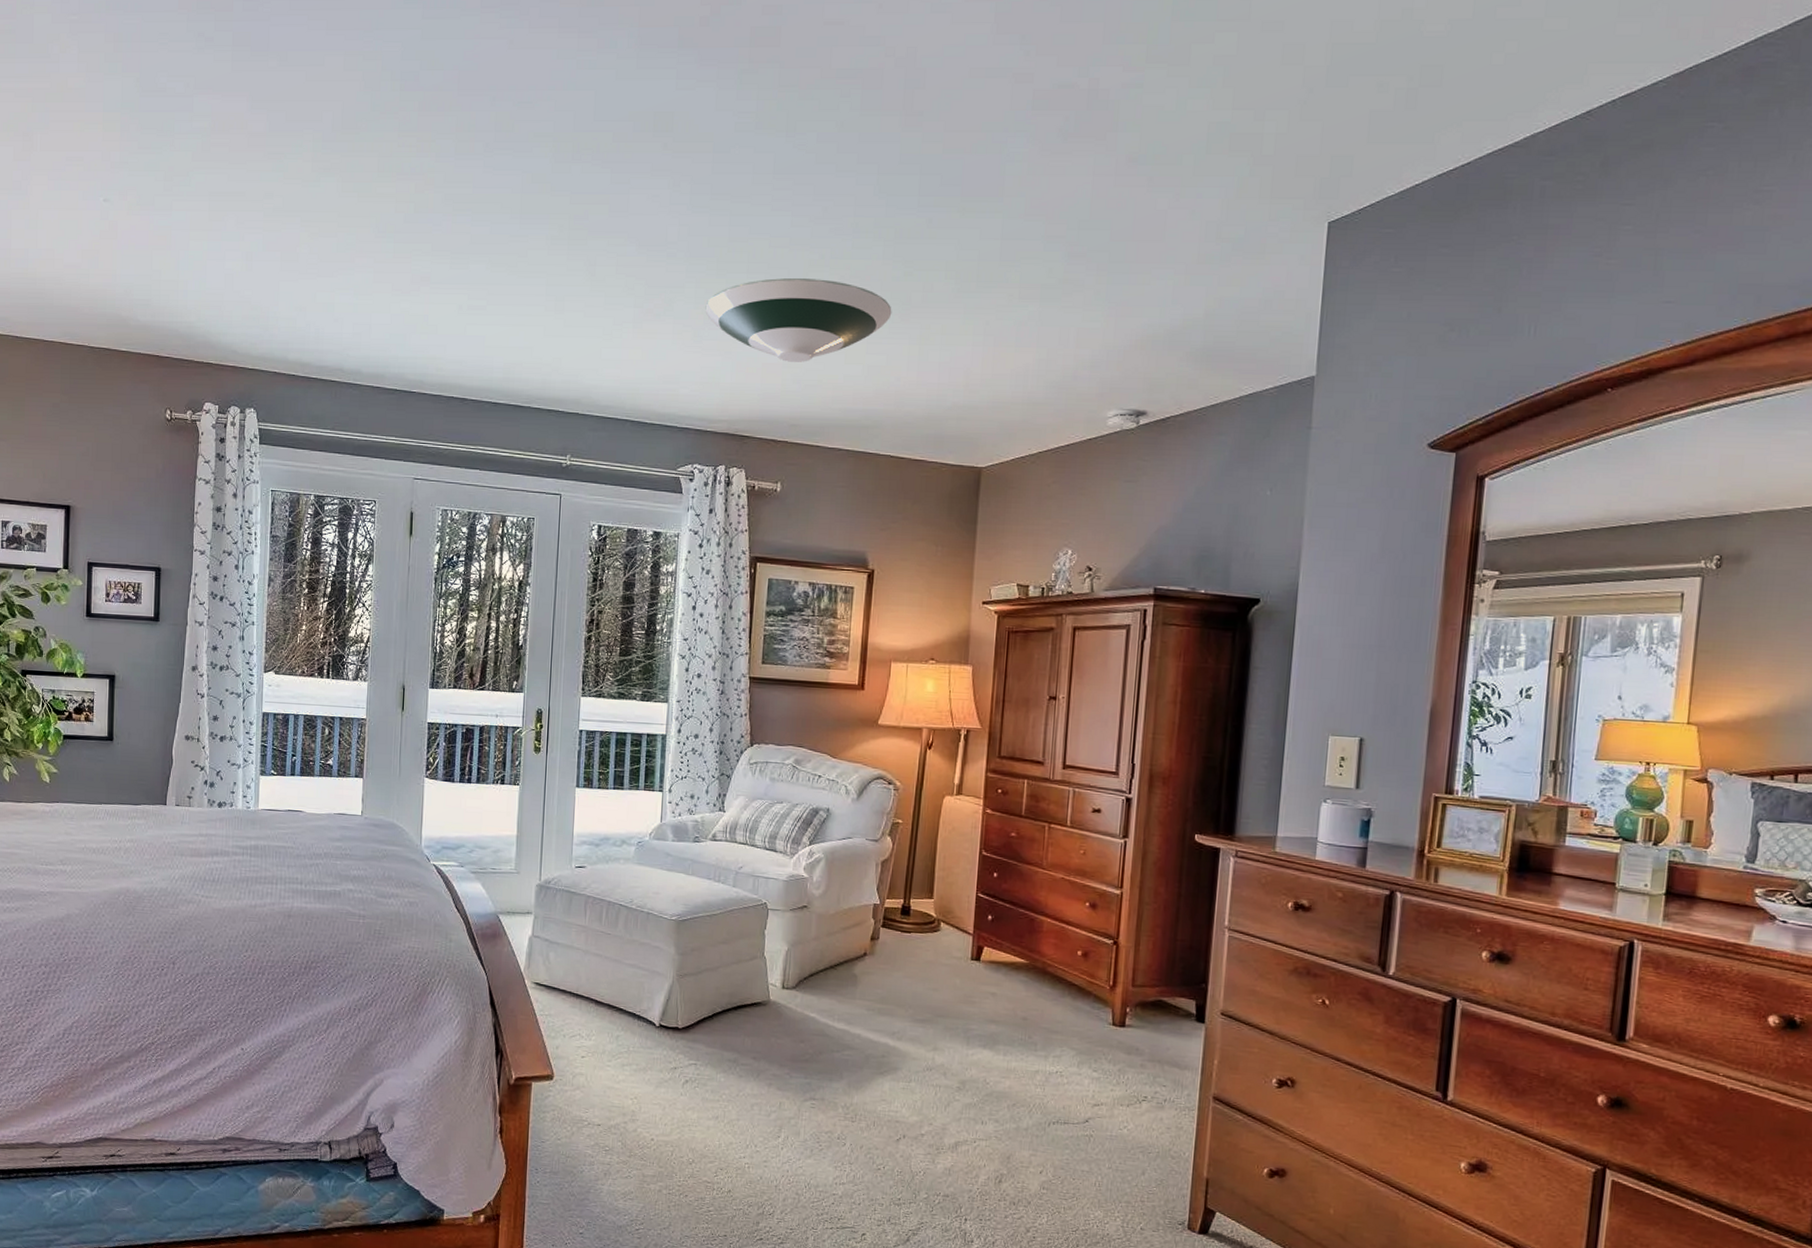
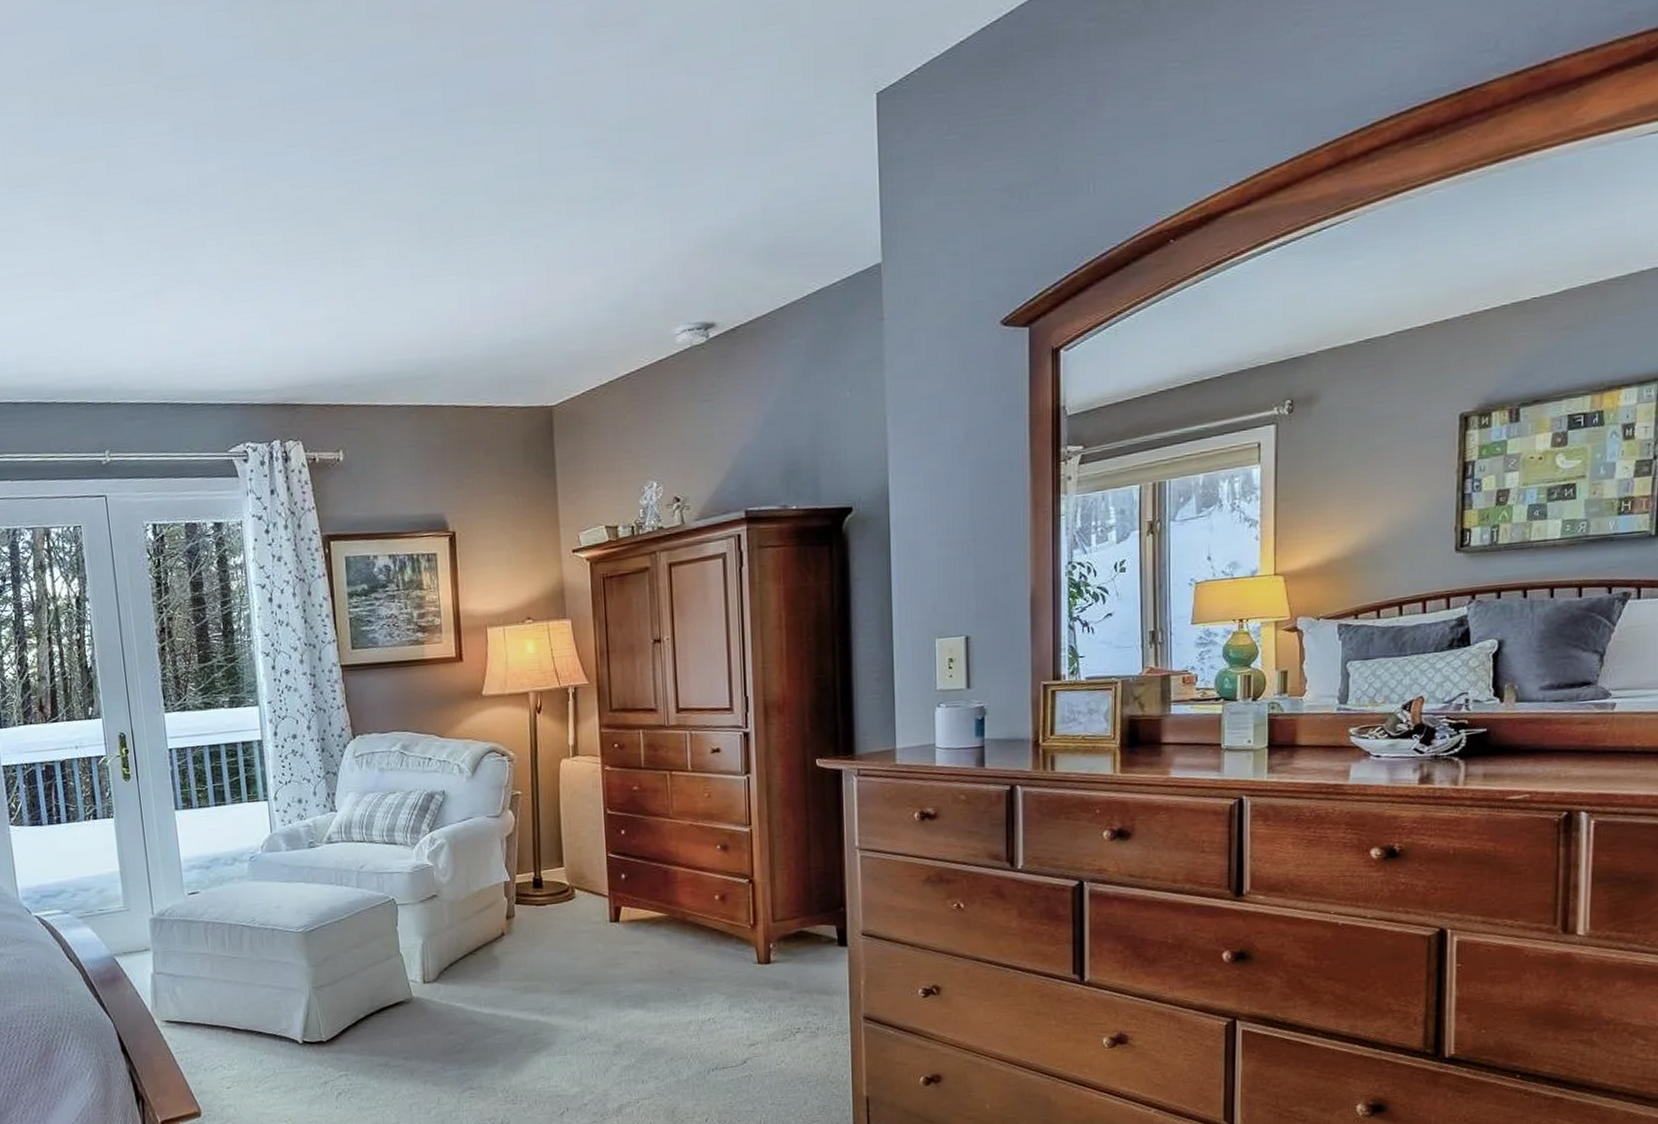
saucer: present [705,277,892,362] -> none [230,218,435,317]

